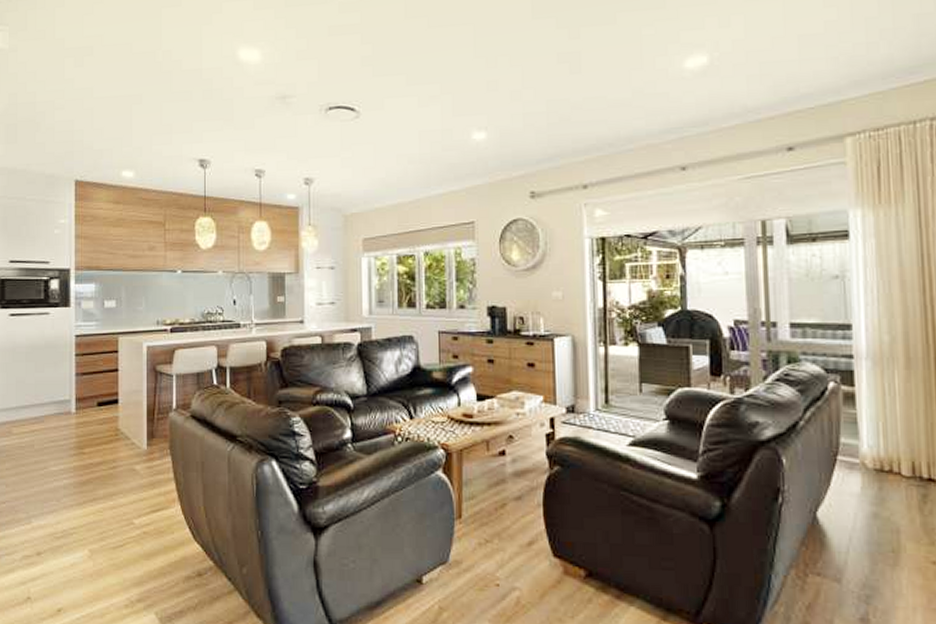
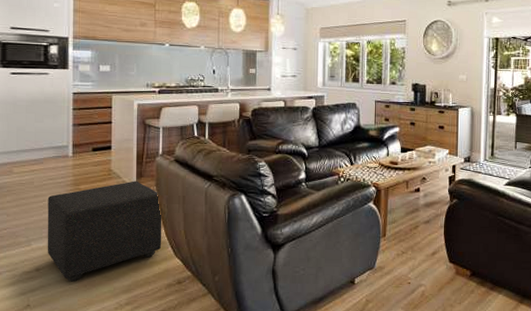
ottoman: none [49,442,178,570] -> present [47,181,162,282]

